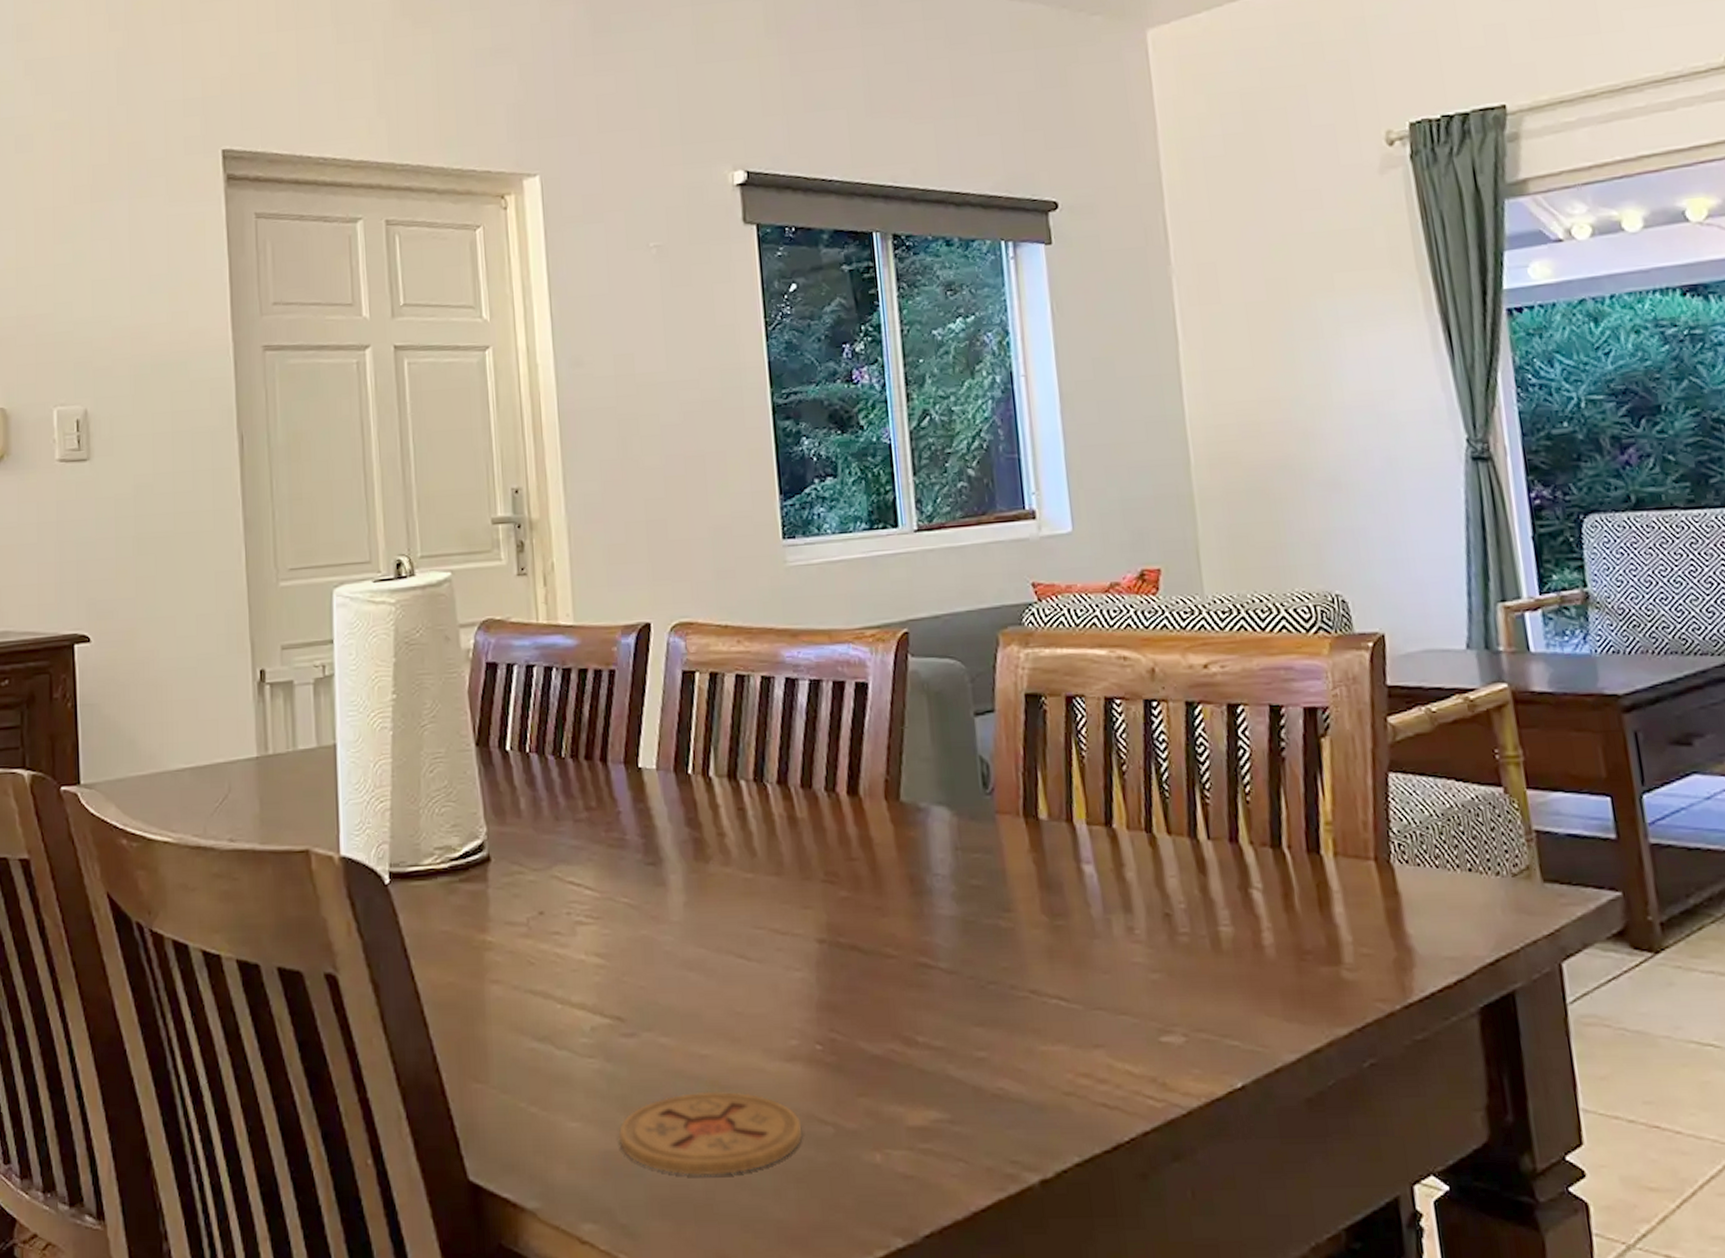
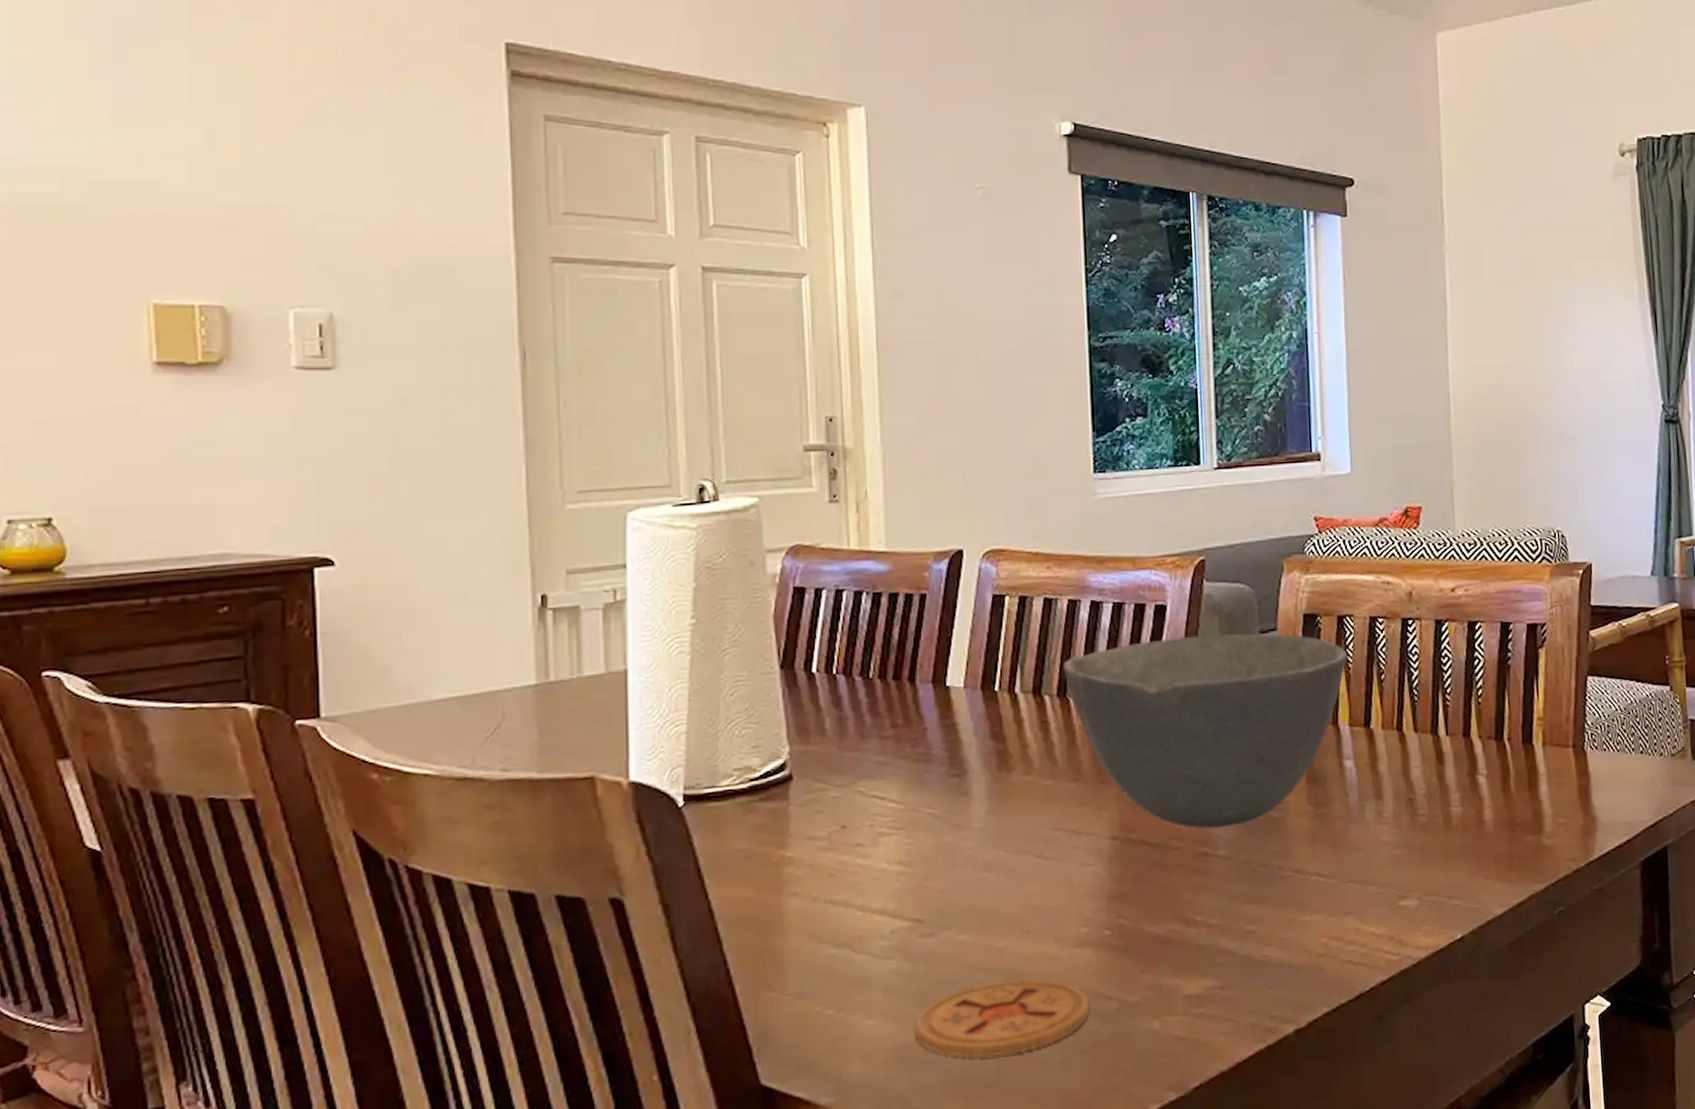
bowl: none [759,714,1080,936] -> present [1063,633,1347,829]

